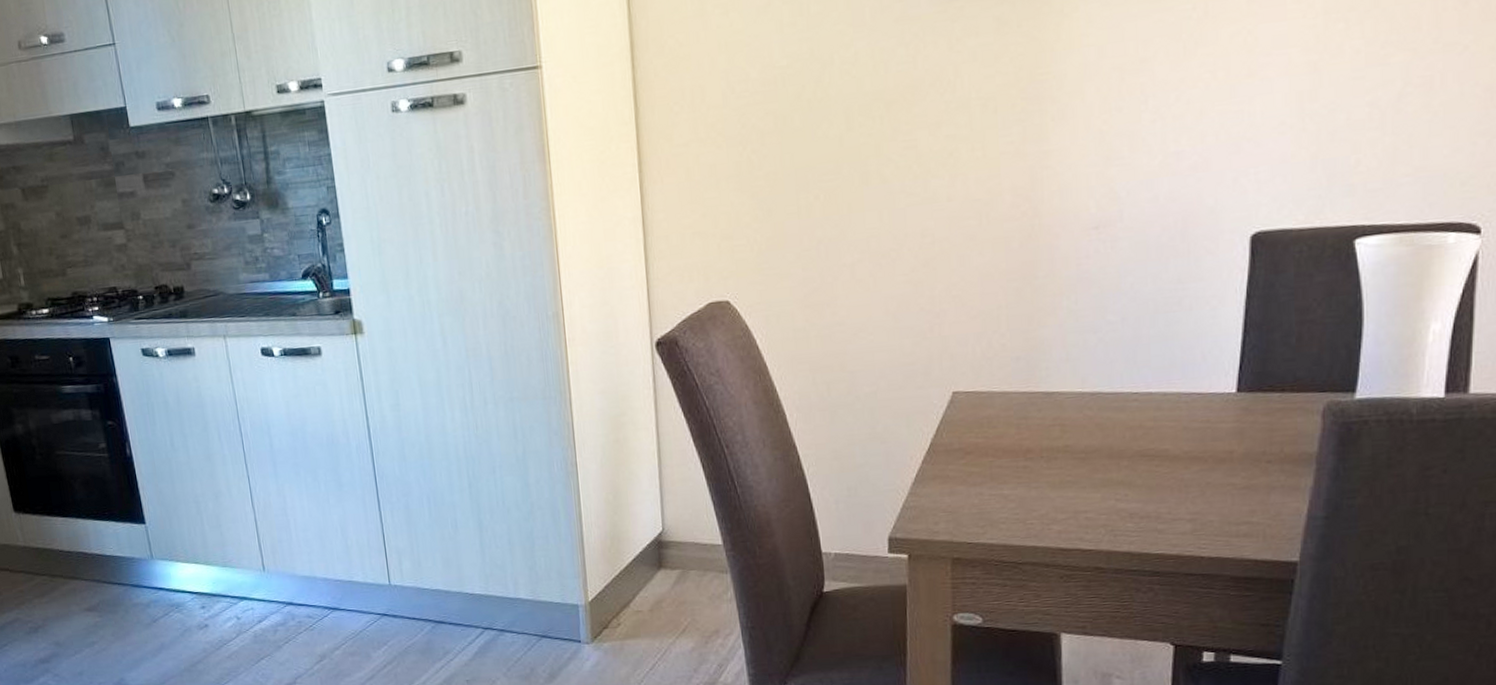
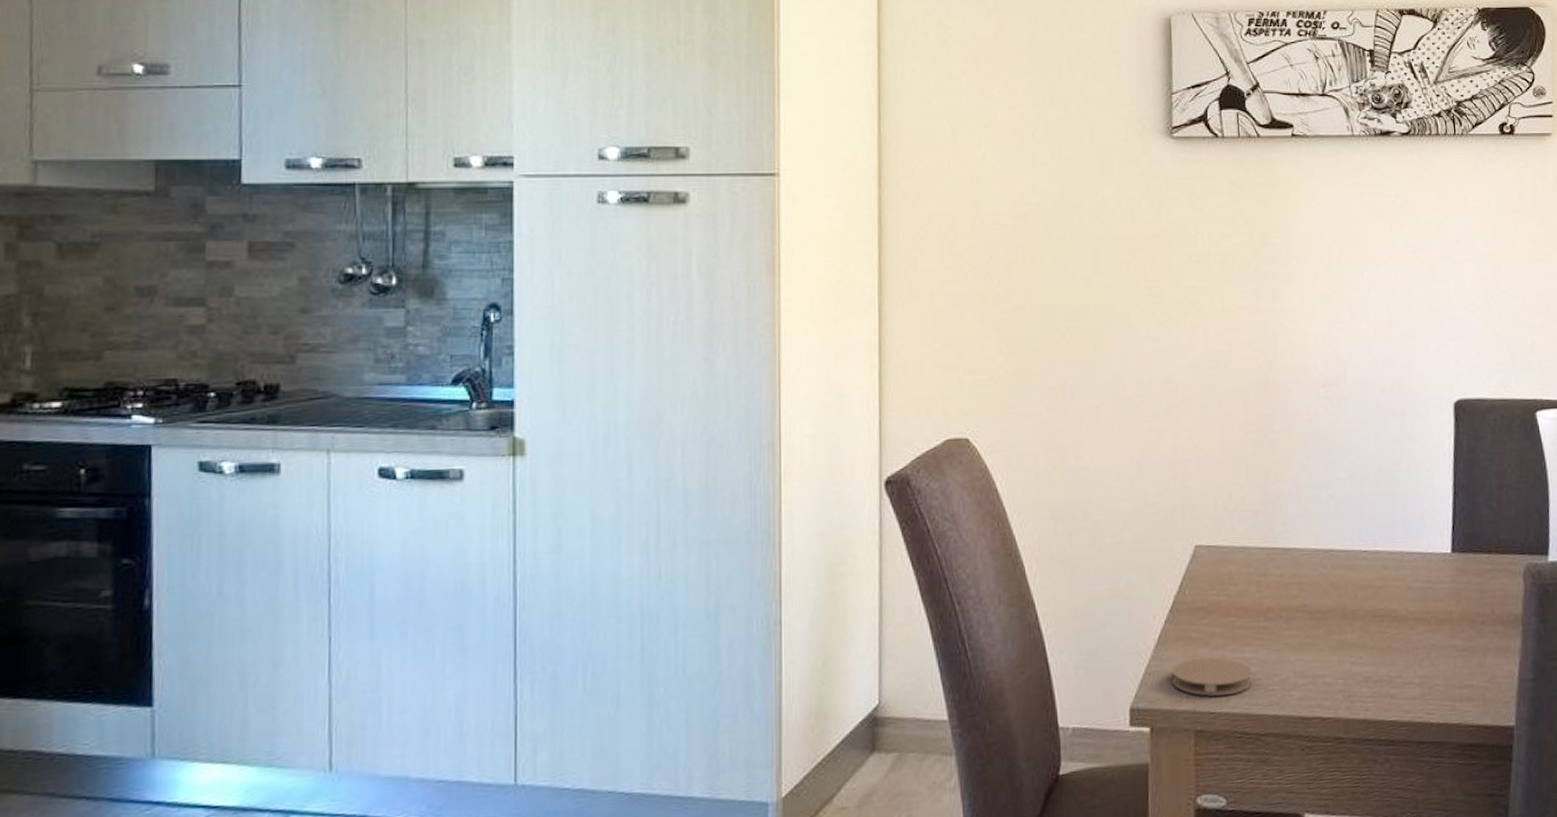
coaster: none [929,494,1010,529] -> present [1172,657,1252,696]

